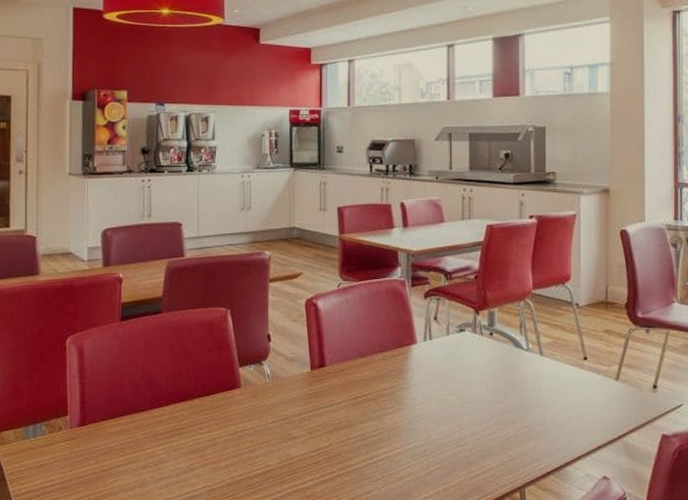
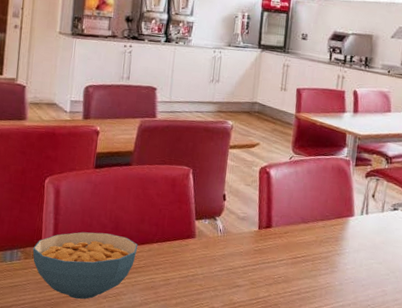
cereal bowl: none [58,393,177,473] -> present [32,231,138,299]

